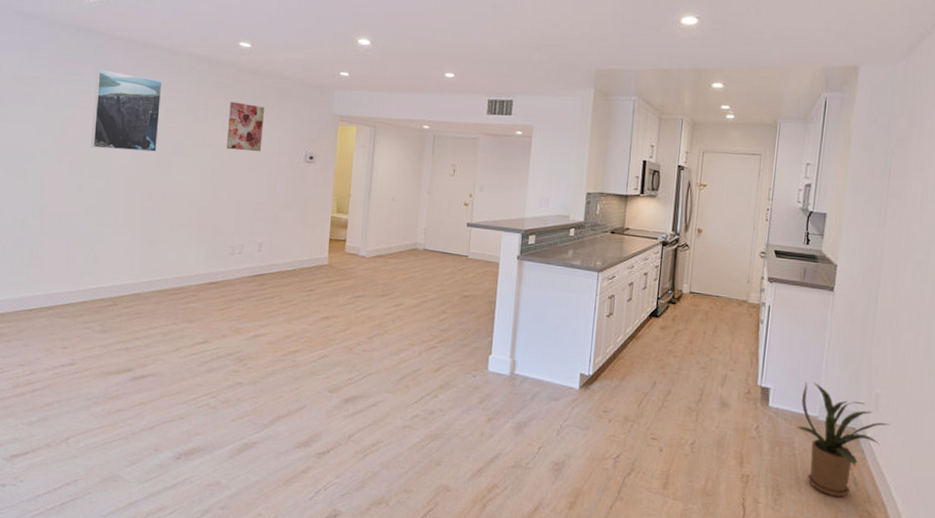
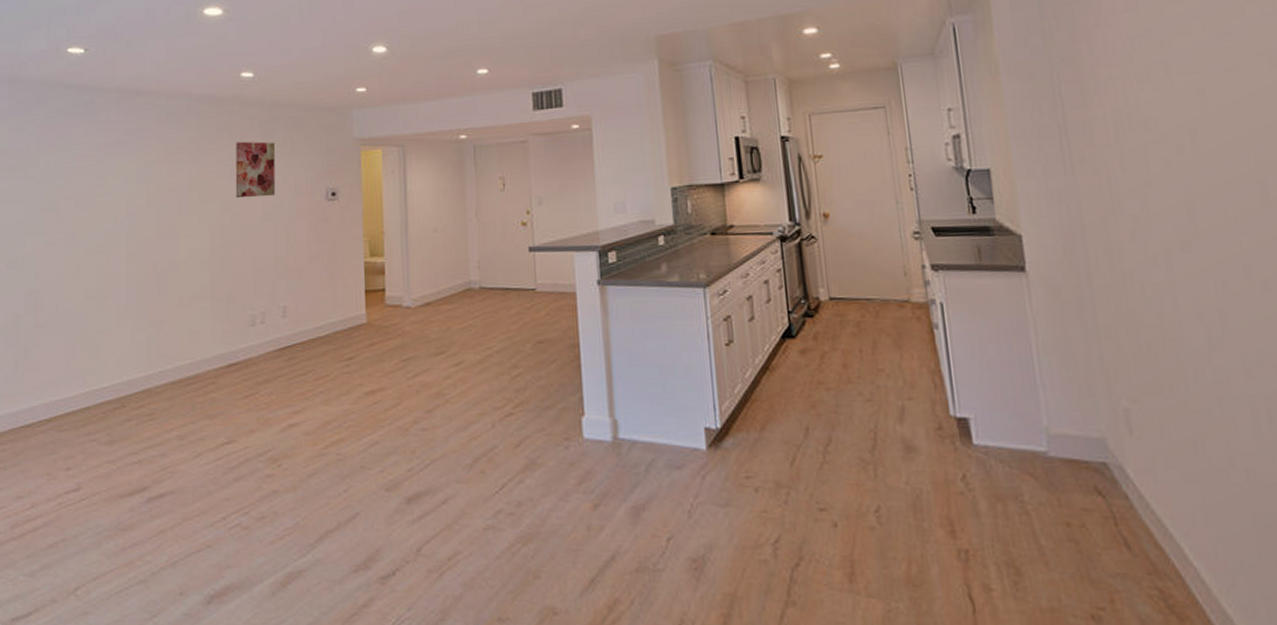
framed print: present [91,69,163,152] -> none [87,127,160,219]
house plant: present [797,381,890,498] -> none [1016,402,1155,571]

